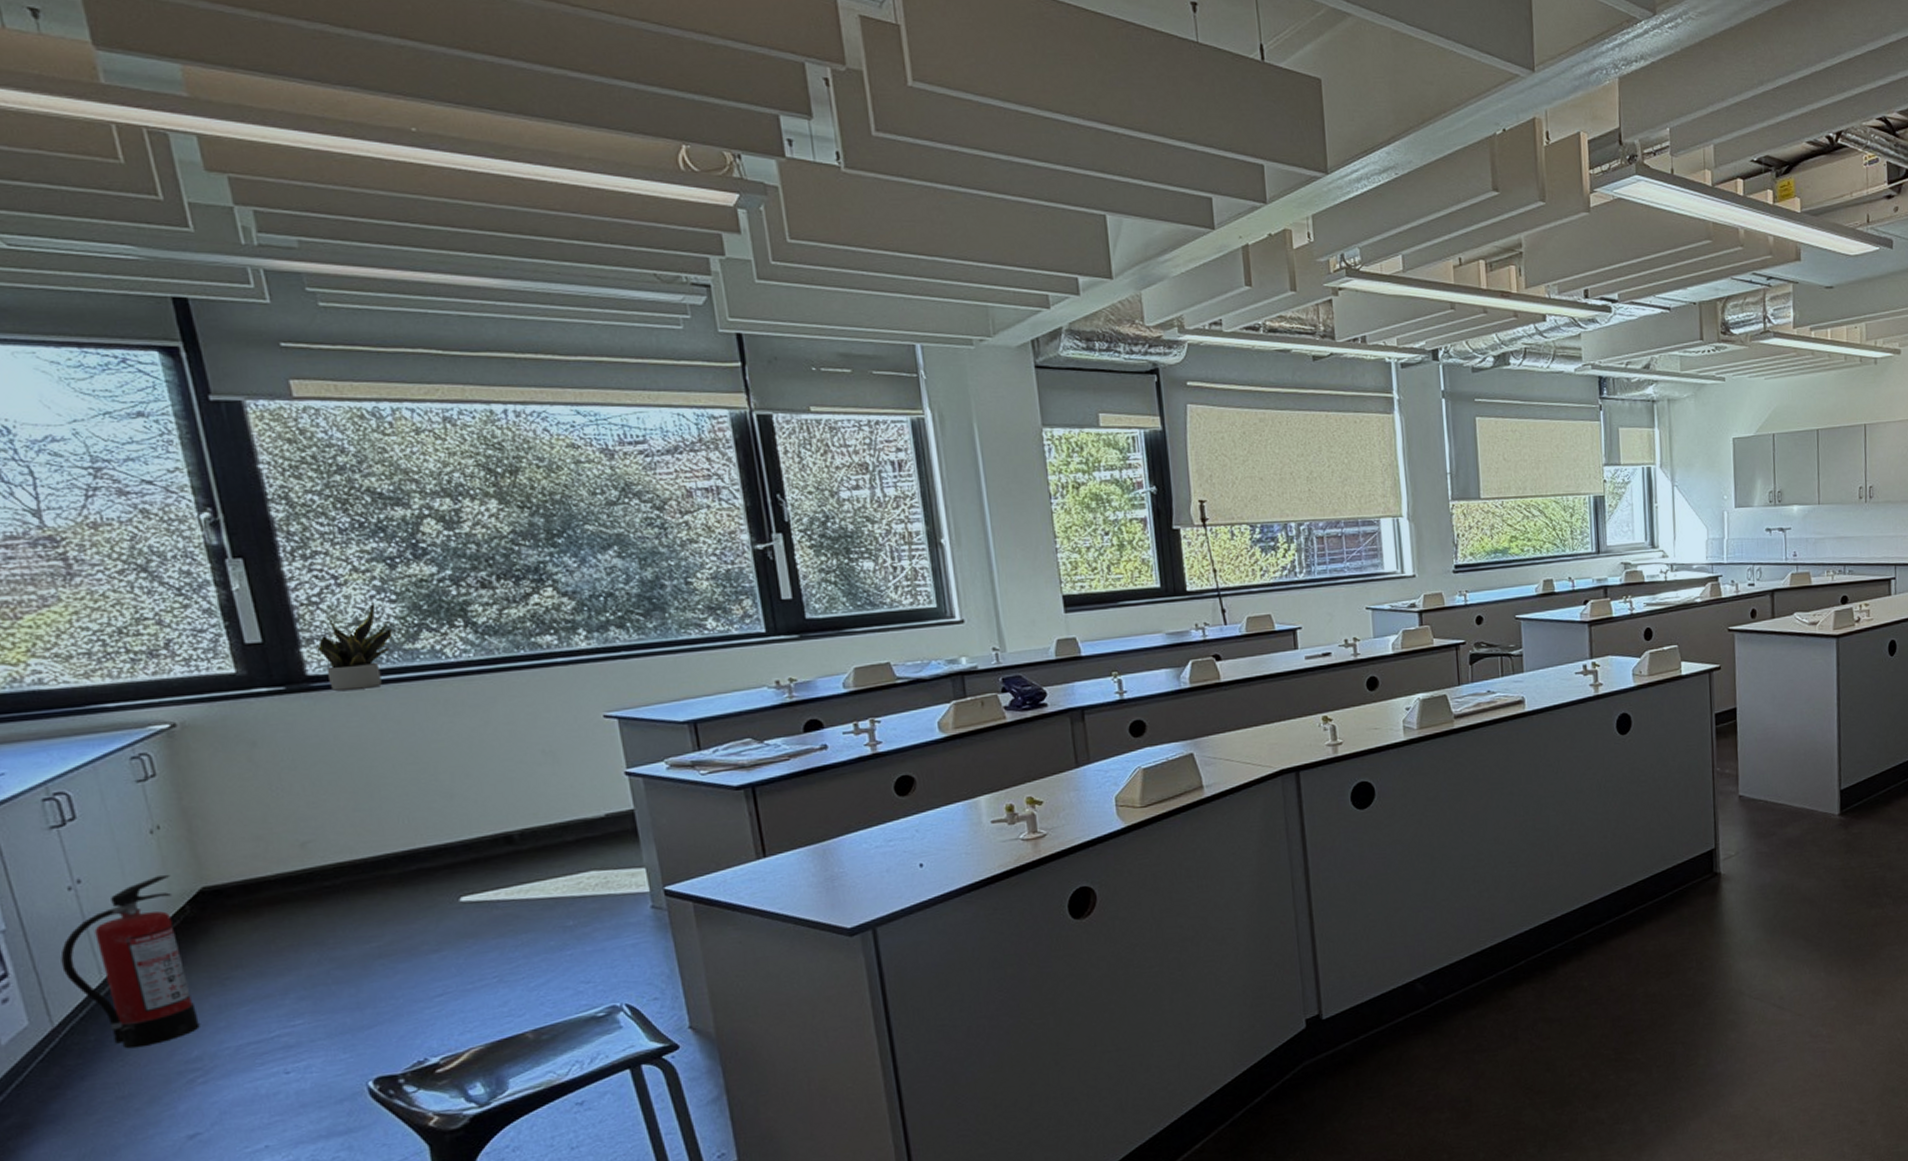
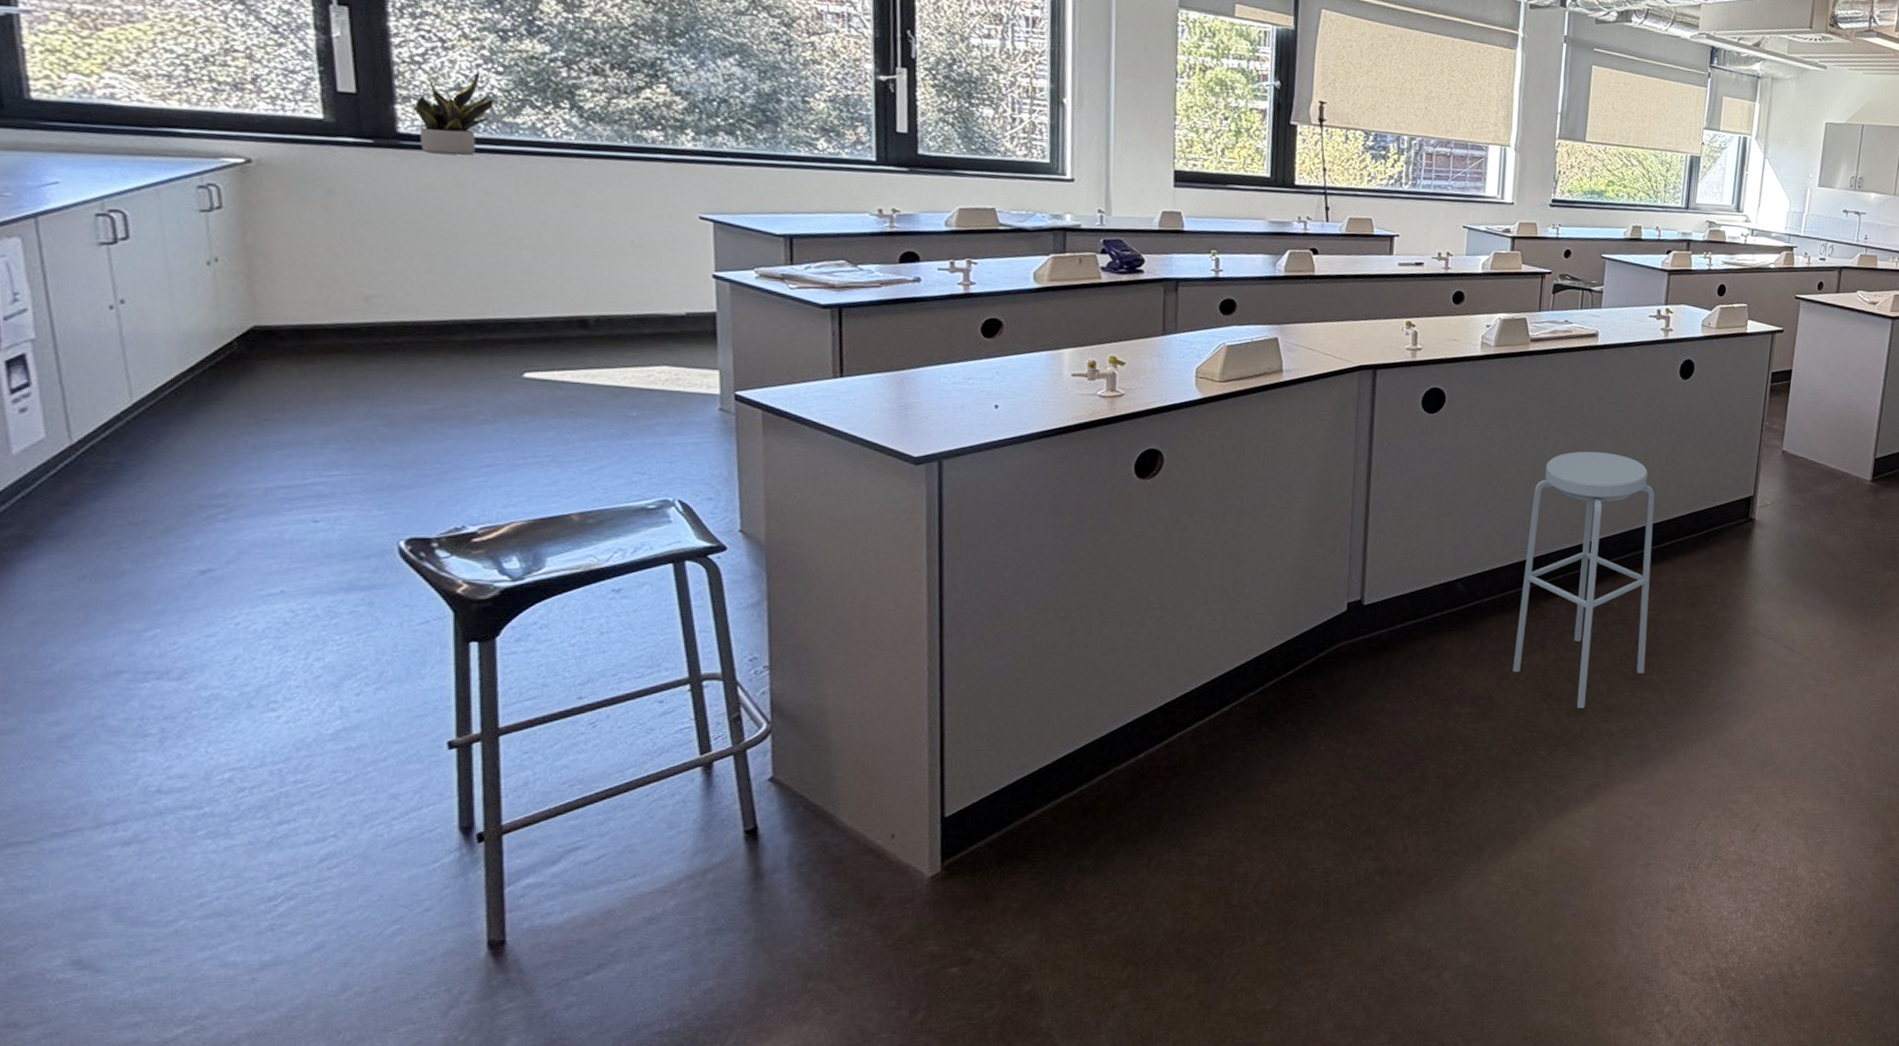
fire extinguisher: present [60,875,200,1048] -> none [90,308,230,476]
stool: none [1482,824,1627,1099] -> present [1513,451,1655,708]

